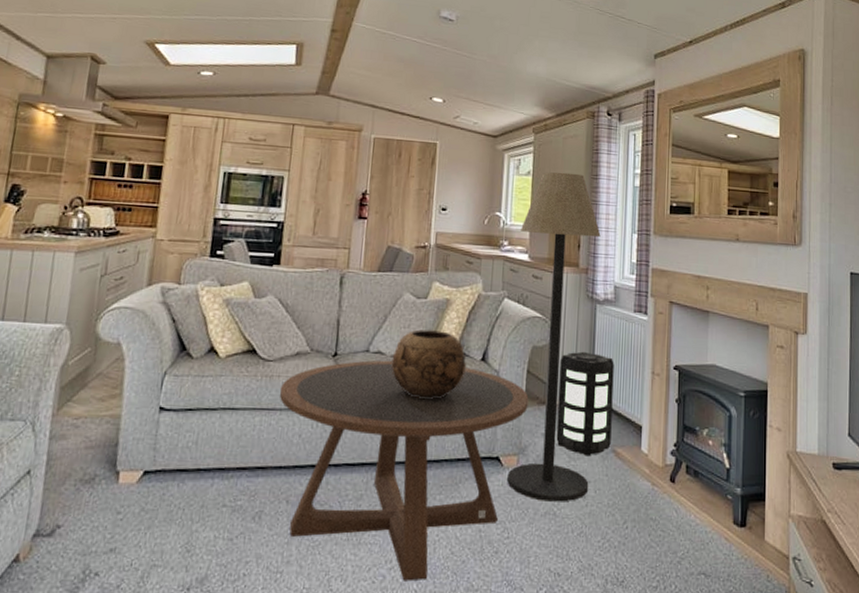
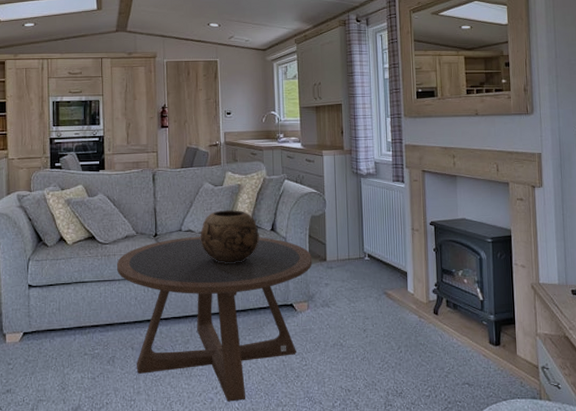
floor lamp: present [507,172,601,502] -> none [293,73,367,336]
lantern: present [556,351,614,457] -> none [335,217,382,299]

